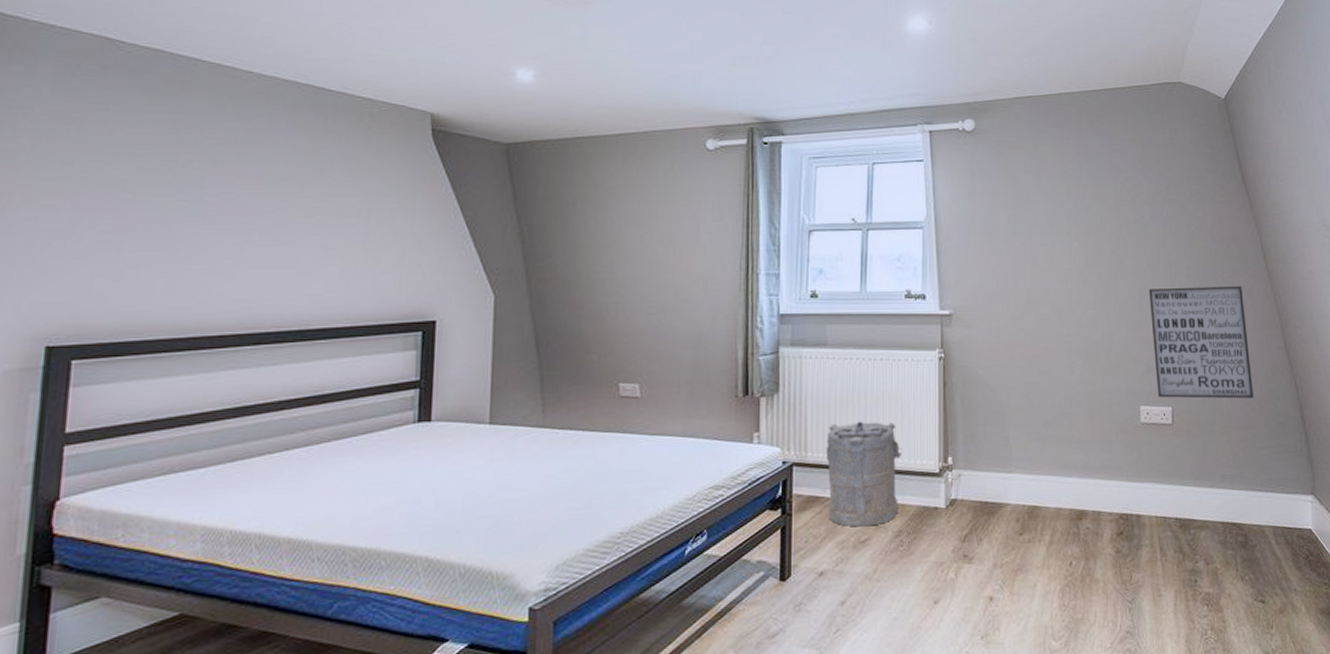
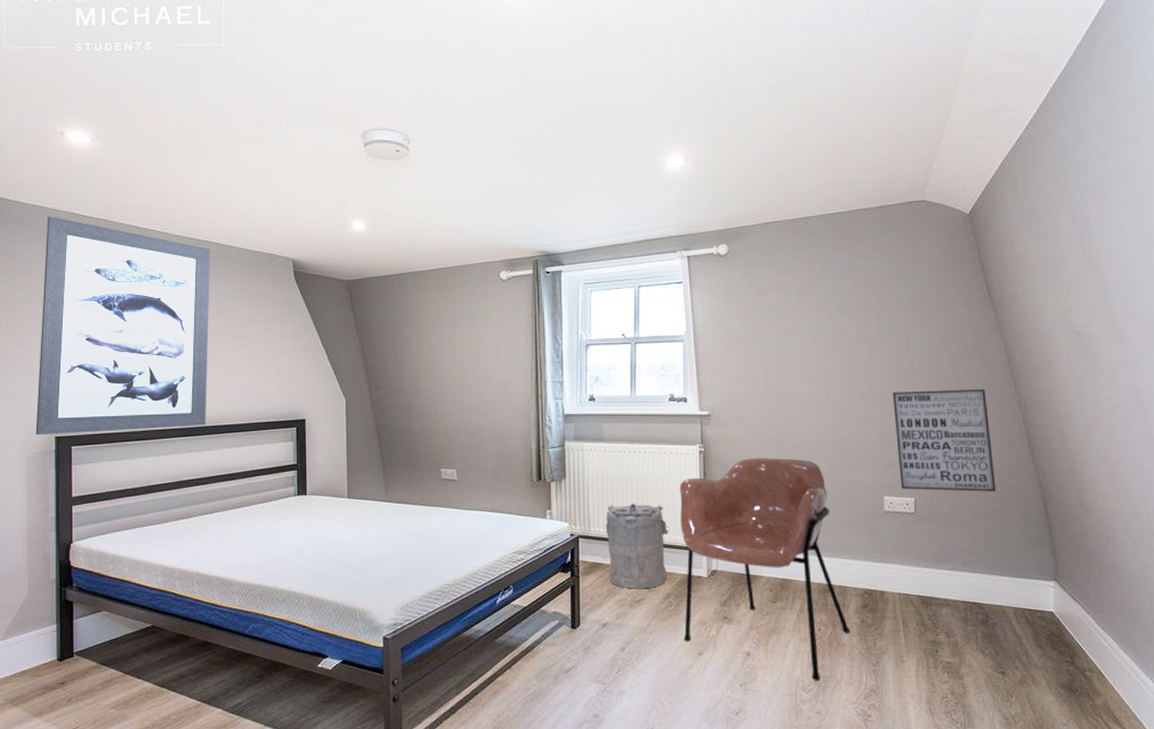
wall art: none [12,39,313,345] -> present [35,216,210,436]
armchair: none [914,364,1105,626] -> present [679,458,850,681]

